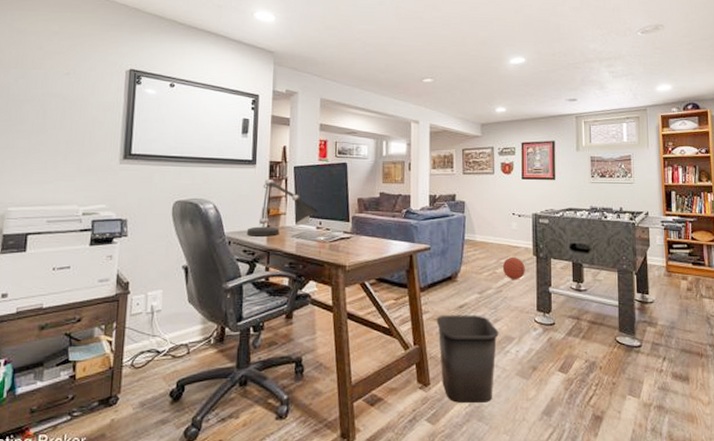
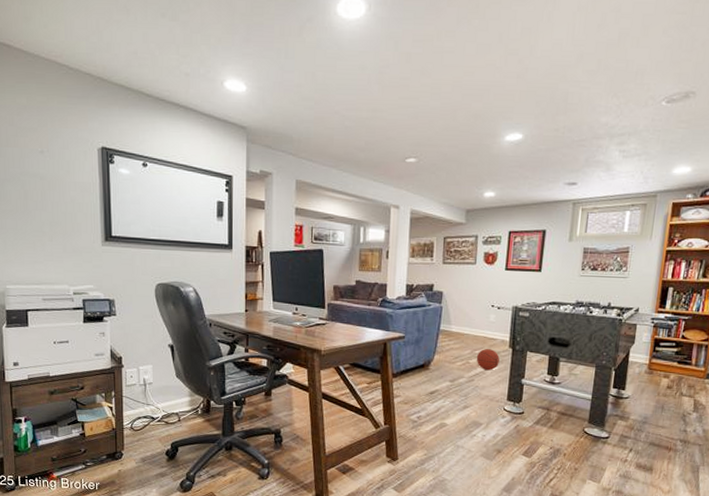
desk lamp: present [246,180,318,237] -> none [226,265,295,320]
waste bin: present [436,315,499,403] -> none [407,399,467,478]

